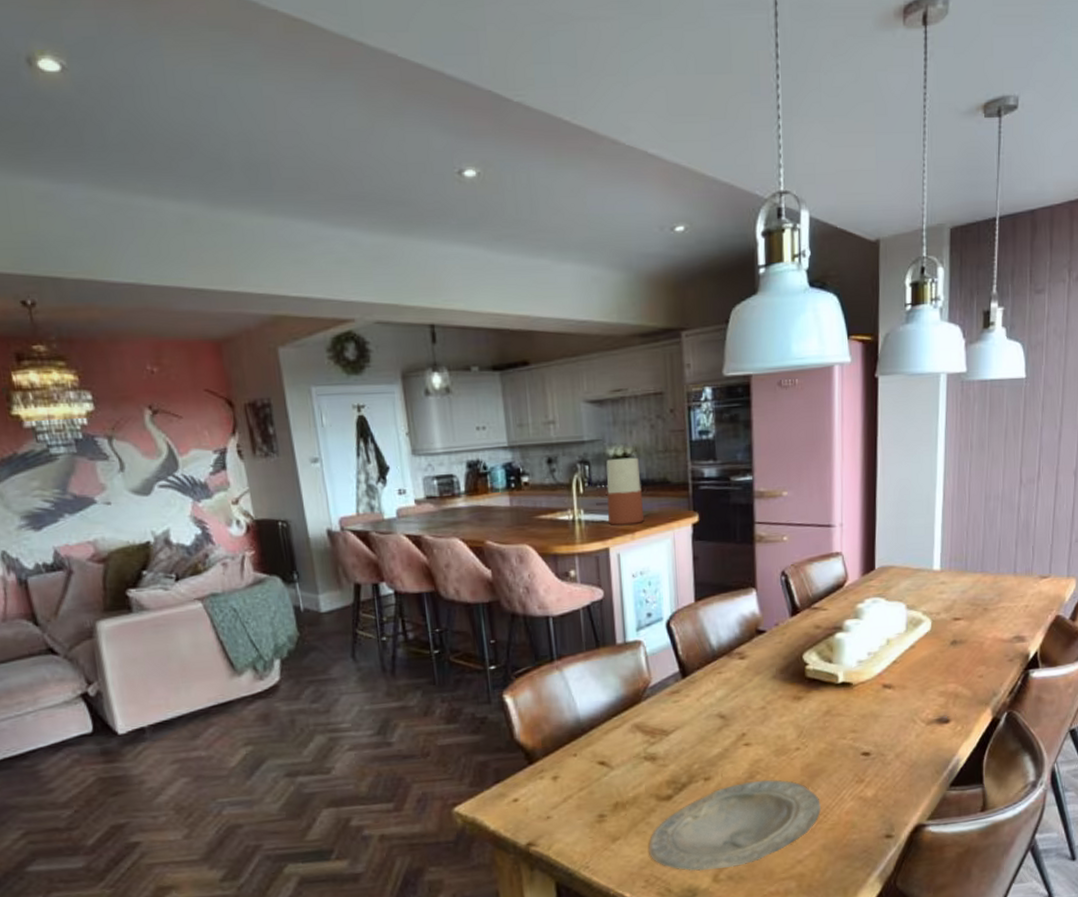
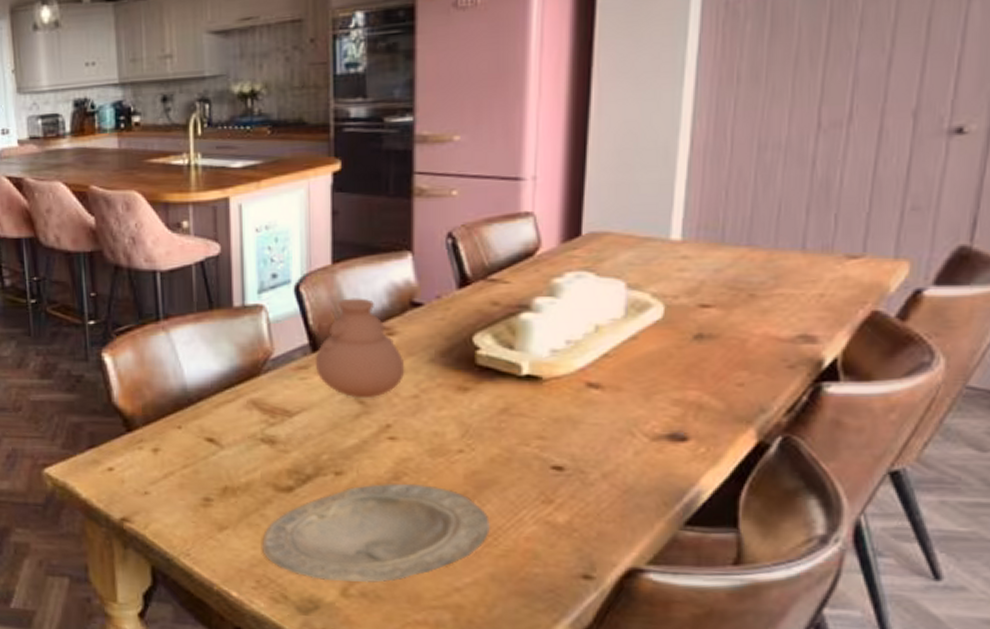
vase: present [606,457,645,526] -> none [229,94,273,173]
vase: none [685,629,755,714] -> present [315,298,405,399]

